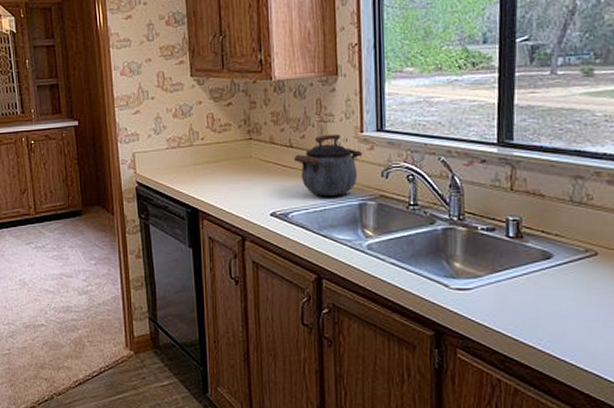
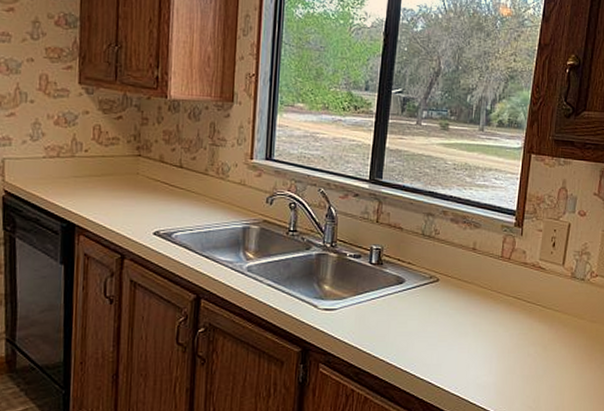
kettle: present [293,133,363,196] -> none [182,158,251,218]

